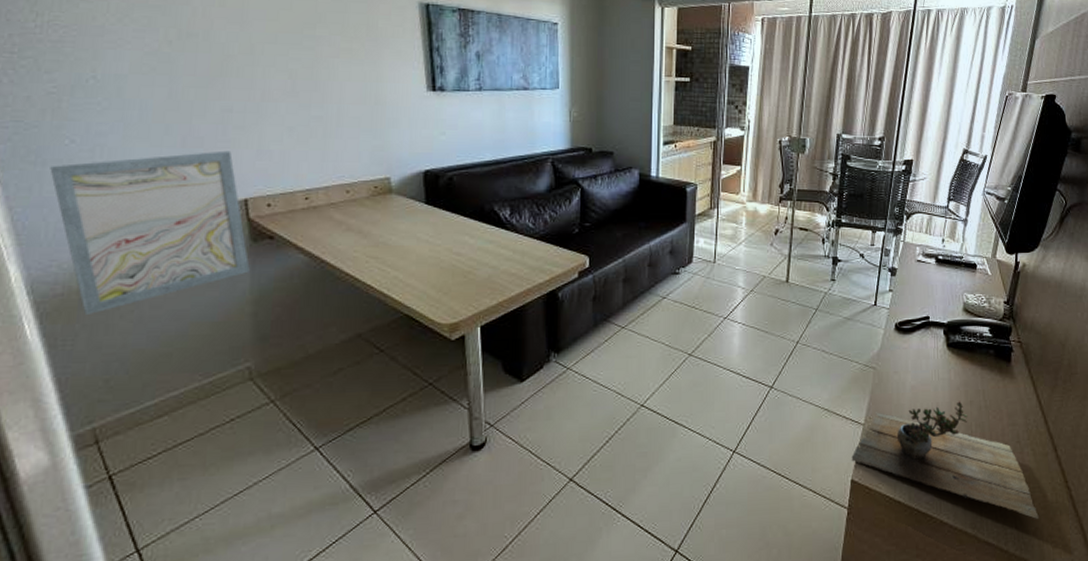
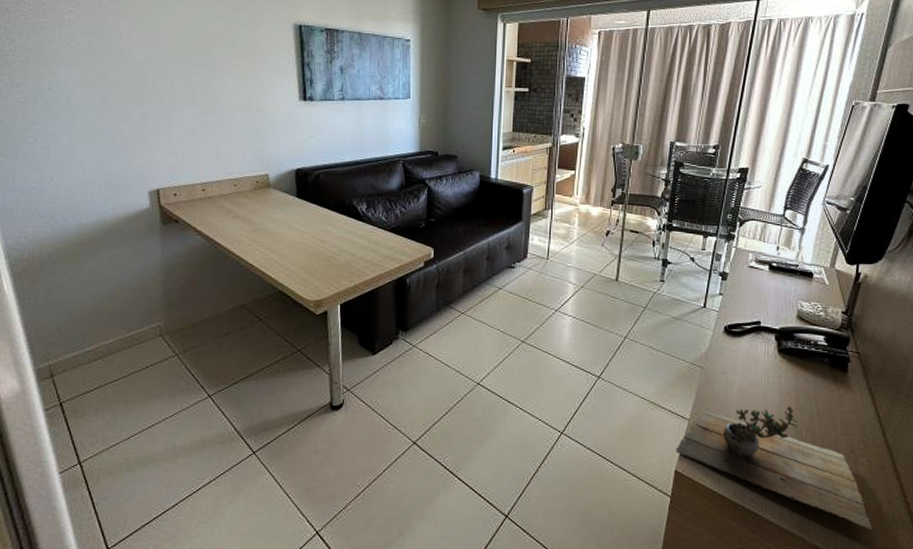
wall art: present [50,150,250,316] -> none [20,149,161,277]

